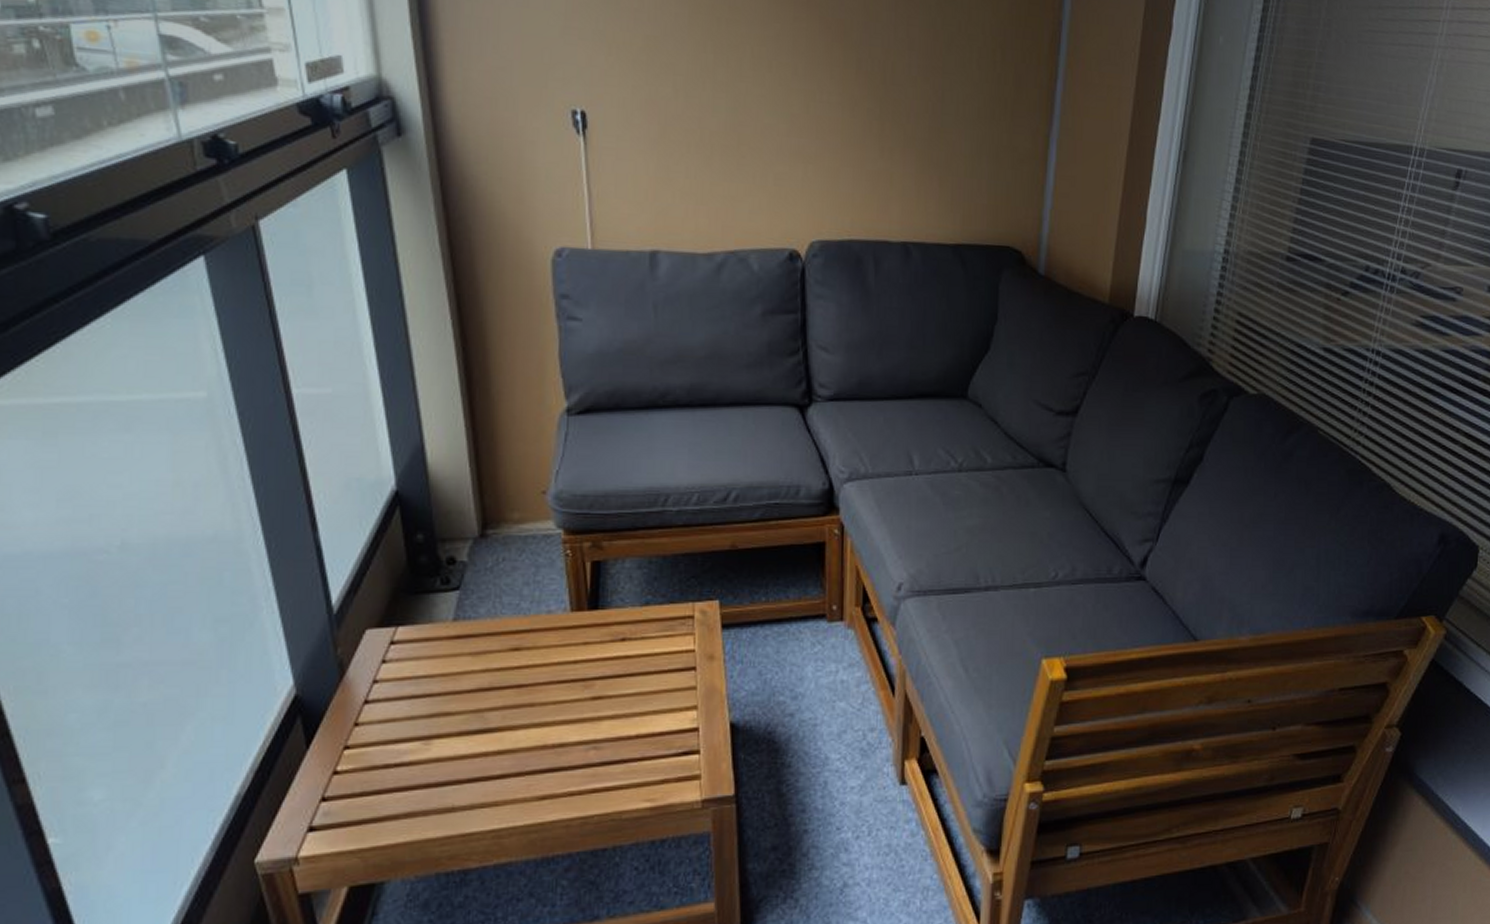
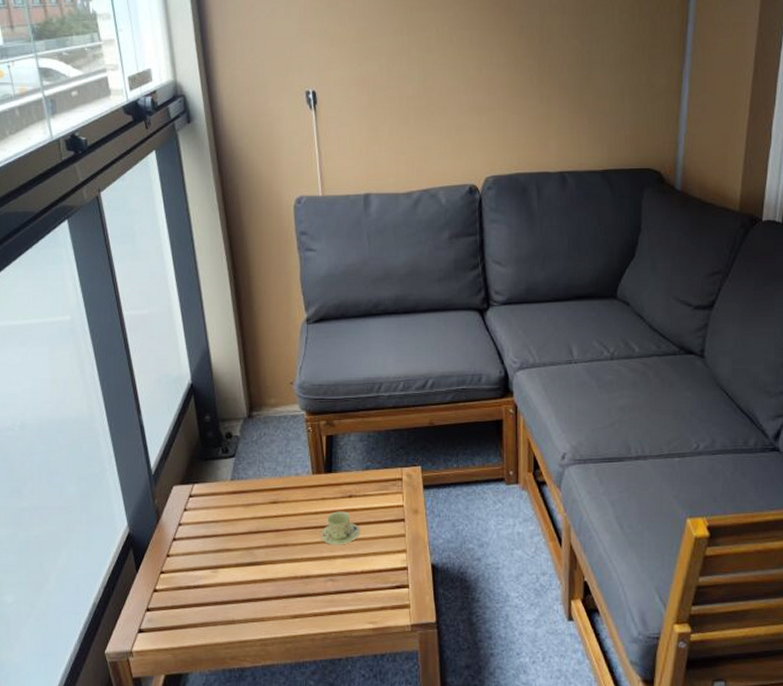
cup and saucer: none [581,659,637,703] -> present [321,511,361,545]

